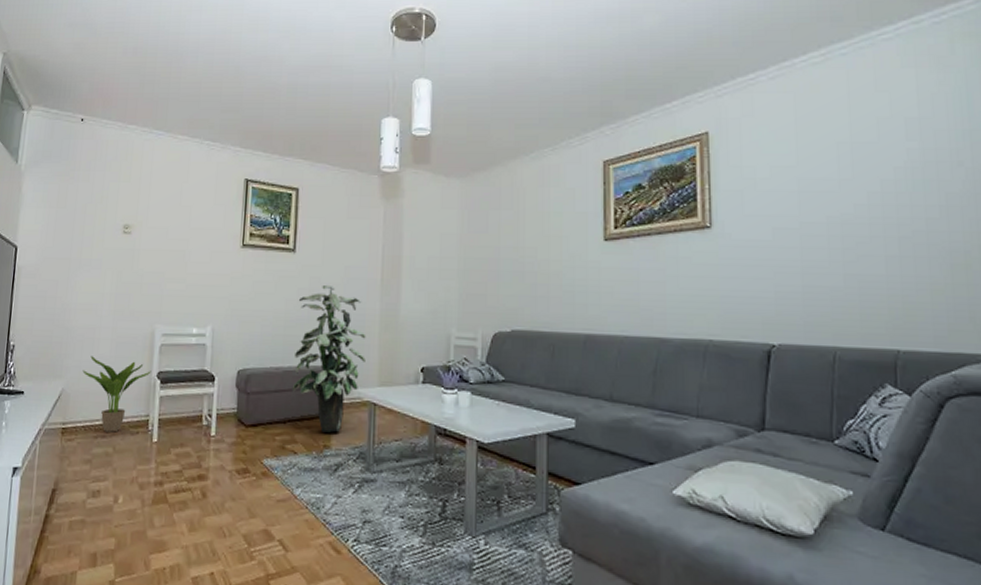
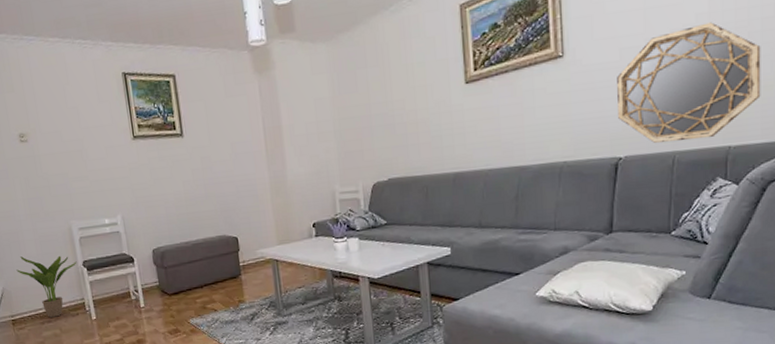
indoor plant: present [292,284,366,433] -> none [194,162,263,290]
home mirror: none [769,215,931,338] -> present [617,22,761,143]

